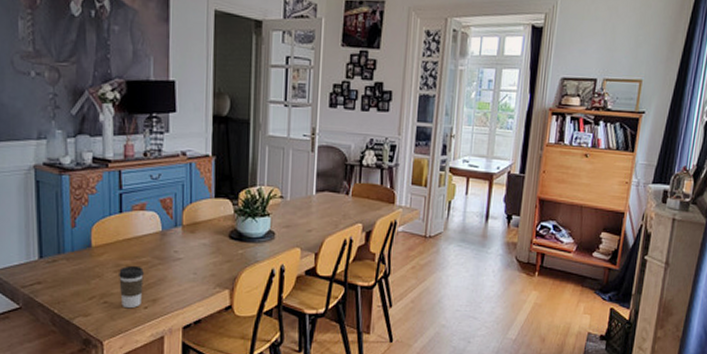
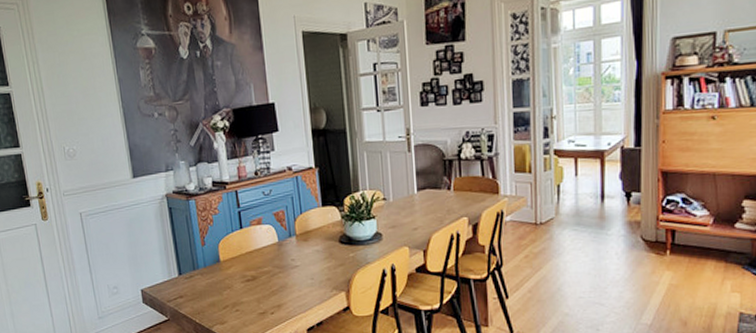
coffee cup: present [119,265,144,309] -> none [245,275,268,315]

